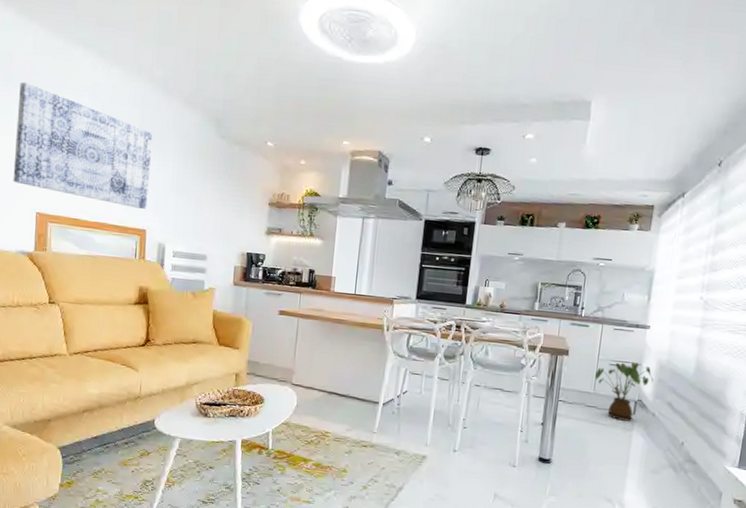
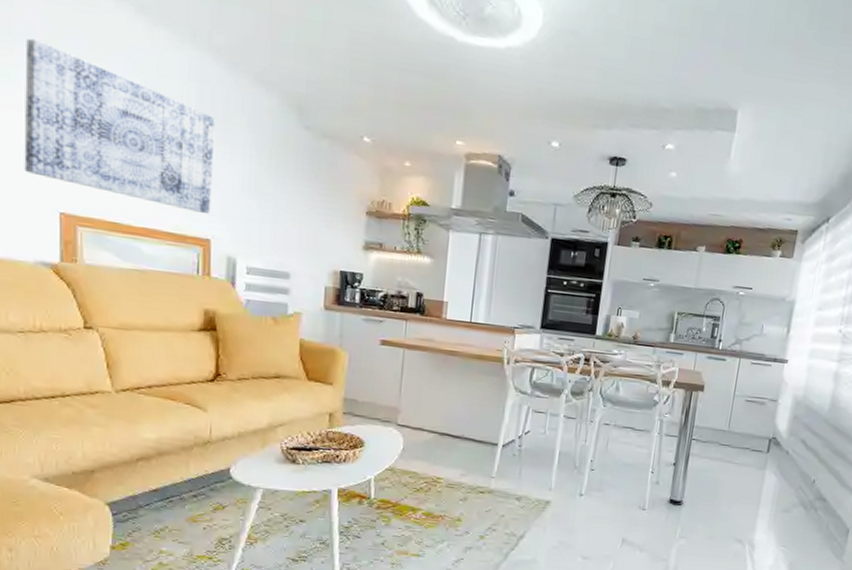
house plant: present [595,361,653,421] -> none [730,397,789,460]

